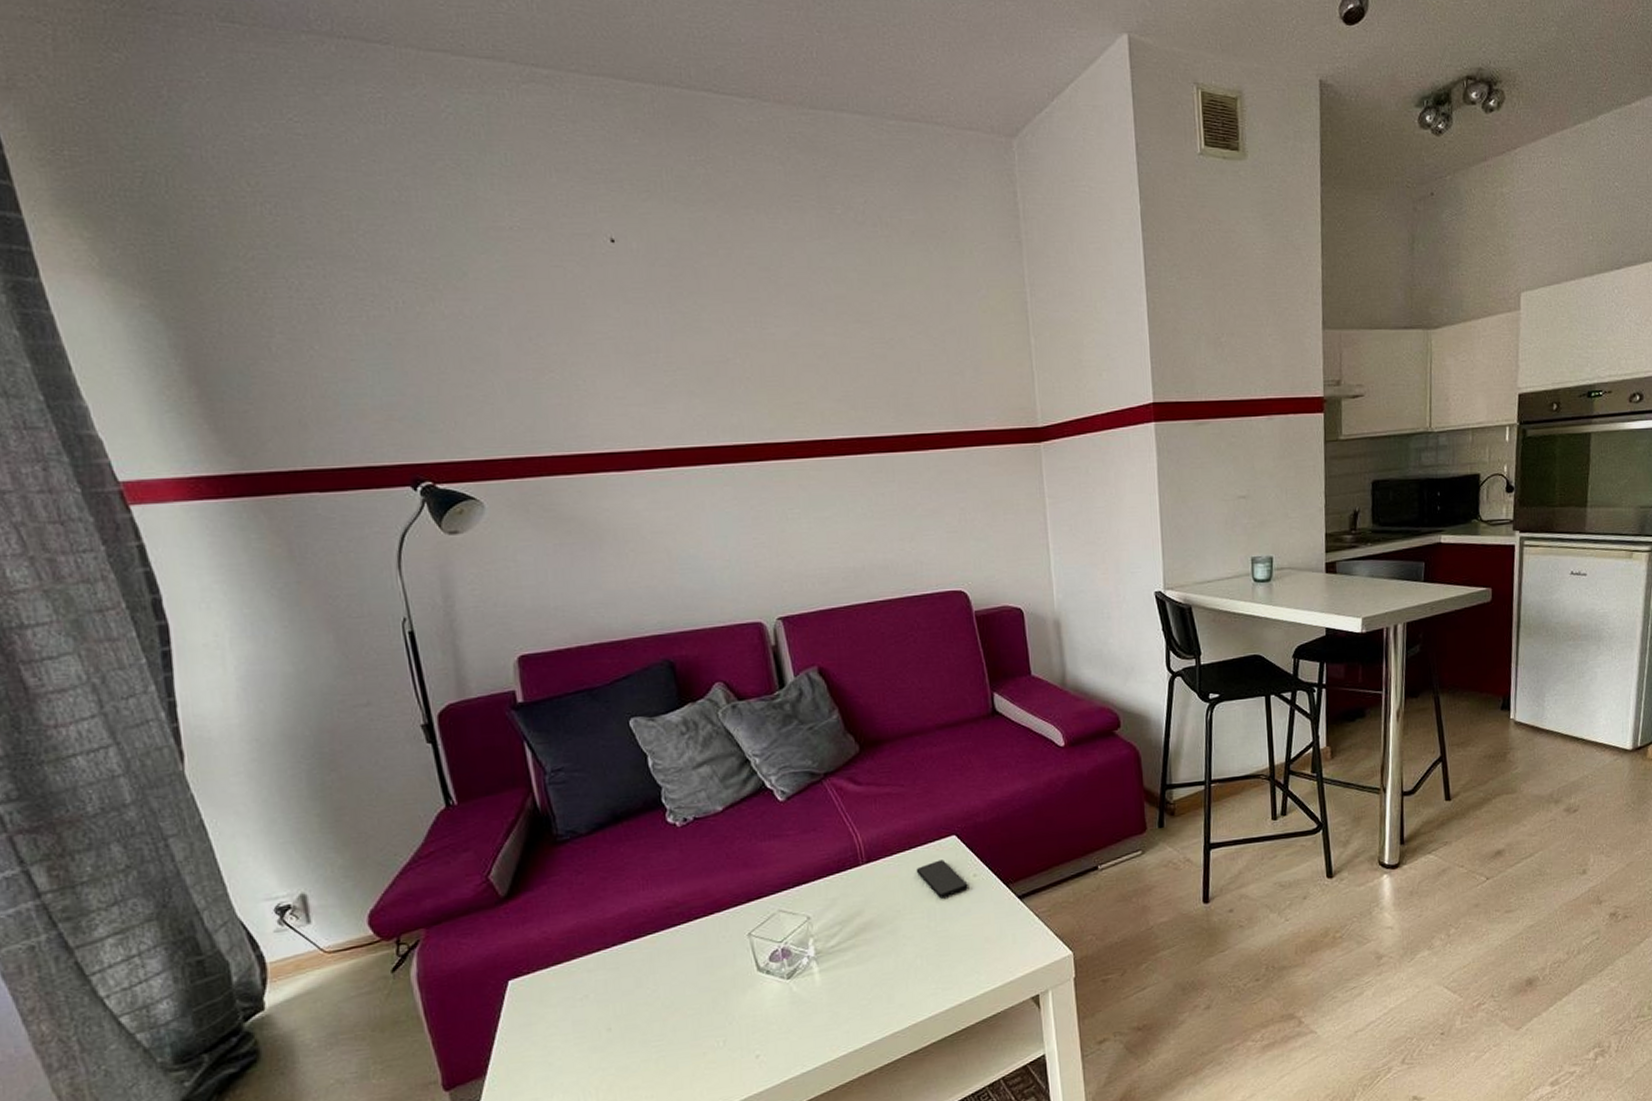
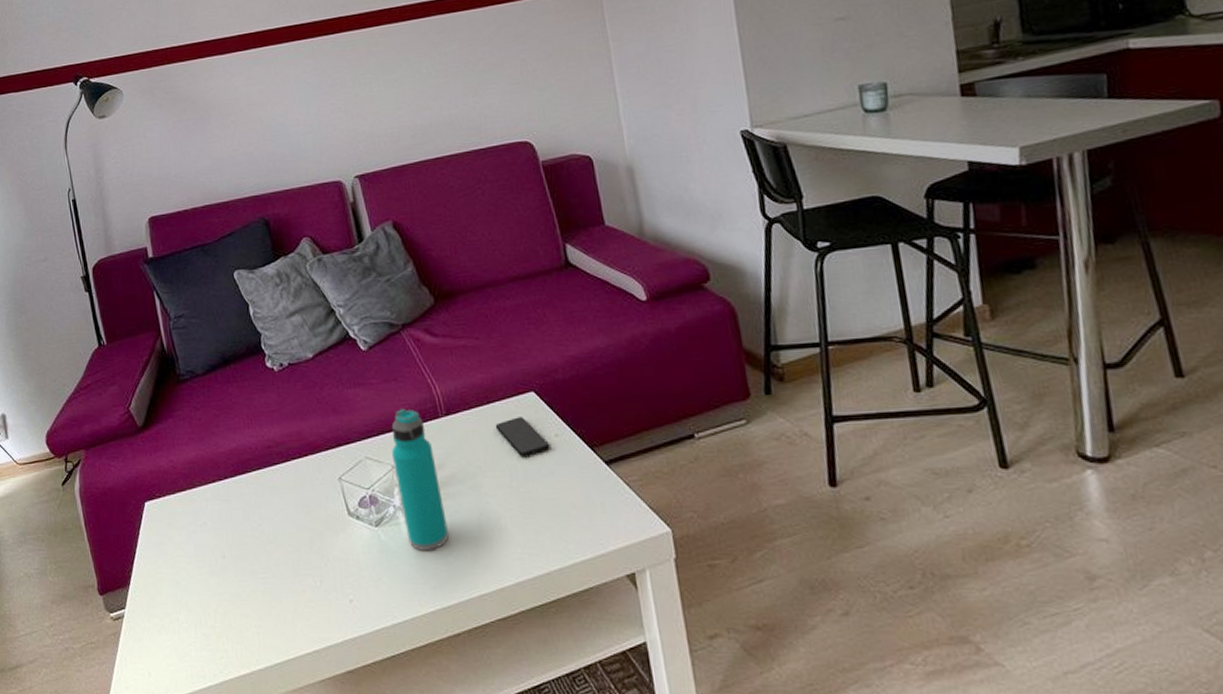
water bottle: none [808,859,864,998] -> present [391,409,449,550]

